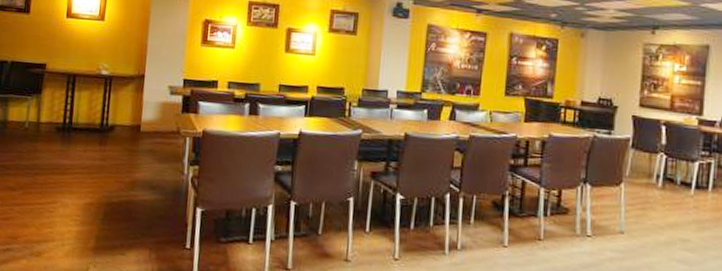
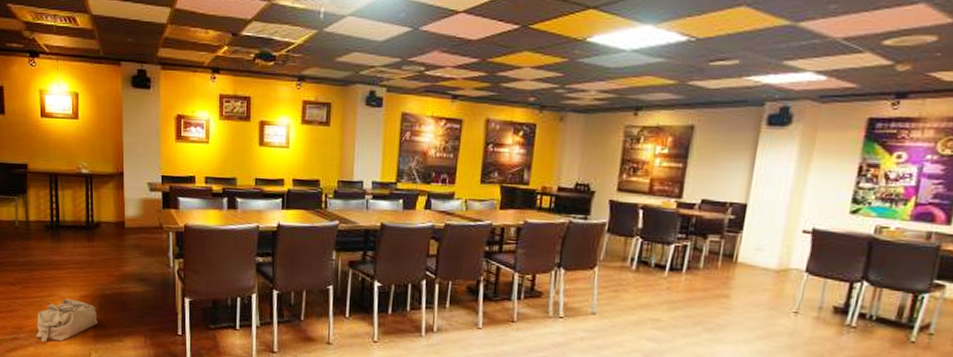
duffel bag: none [31,205,101,254] -> present [36,297,99,342]

